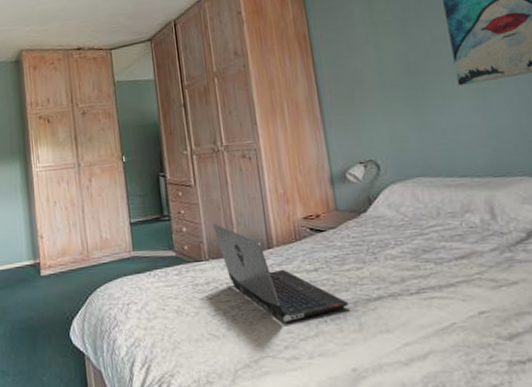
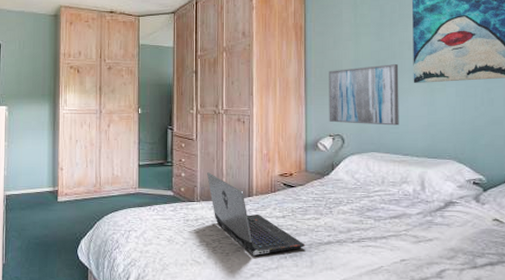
wall art: none [347,64,448,146] -> present [329,63,399,126]

